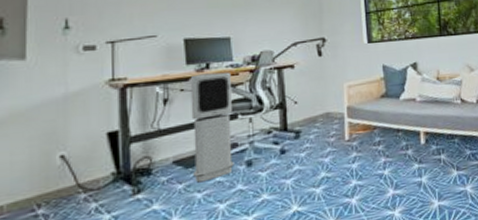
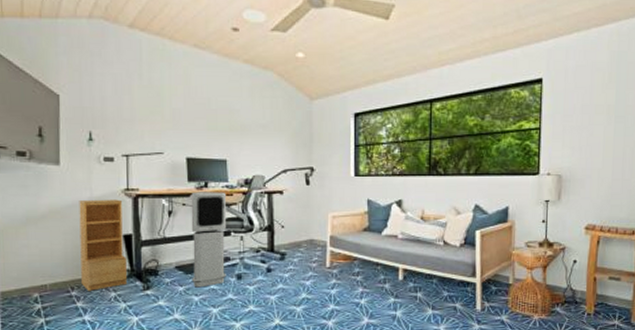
bookshelf: none [50,92,111,206] -> present [79,199,127,291]

